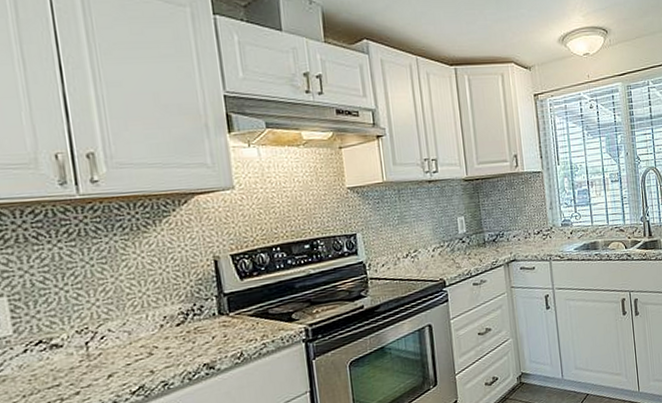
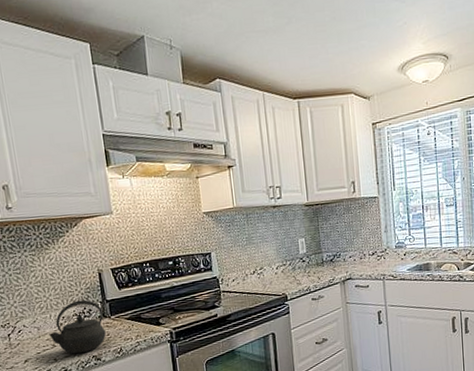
kettle: none [144,294,222,363] -> present [49,299,106,354]

